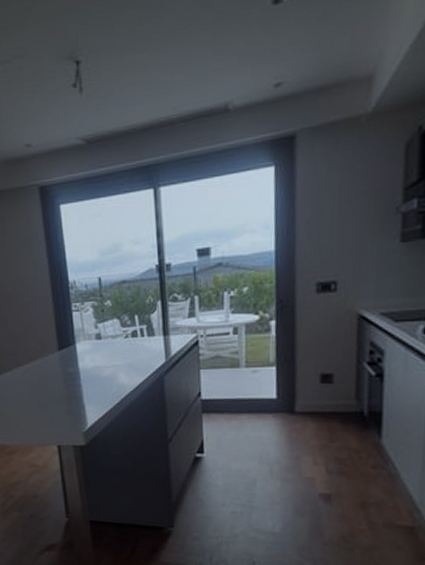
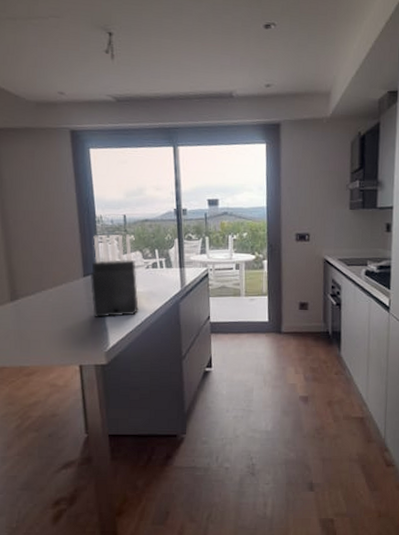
knife block: none [66,300,118,394] -> present [91,234,139,317]

